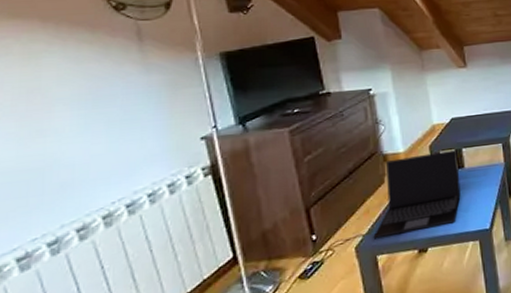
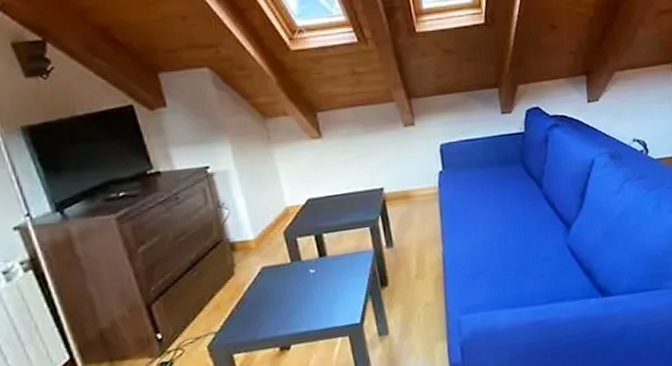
laptop: present [373,149,461,239] -> none [227,234,325,337]

